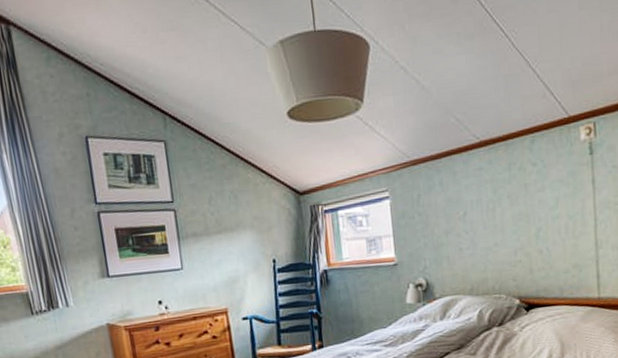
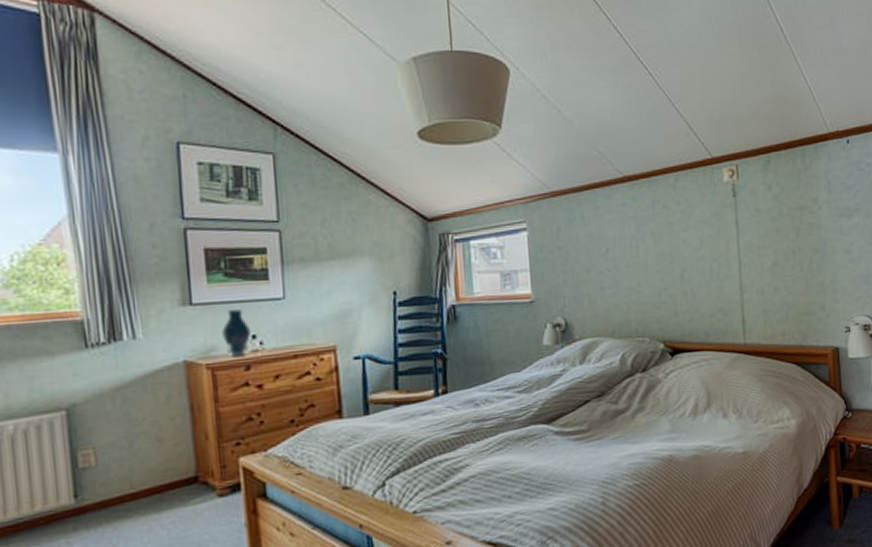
vase: none [134,279,158,320] -> present [222,309,252,357]

